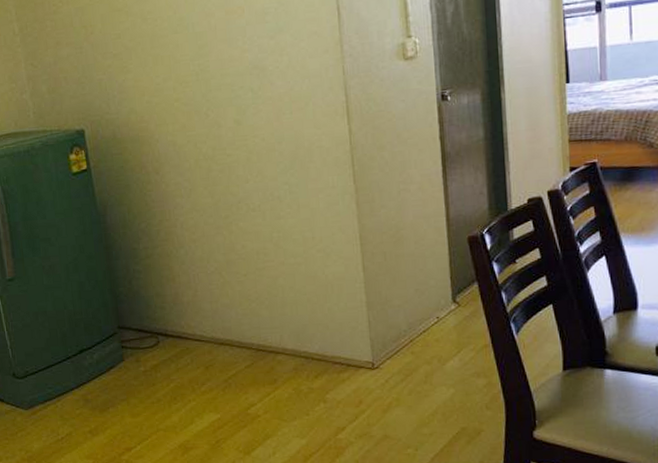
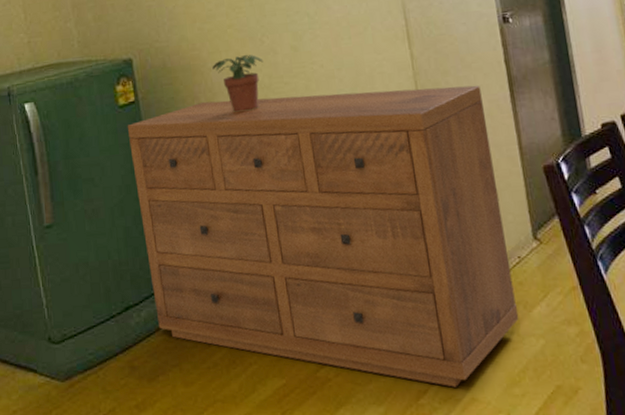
dresser: none [80,160,433,426] -> present [127,85,519,388]
potted plant: none [159,127,208,182] -> present [212,54,264,113]

